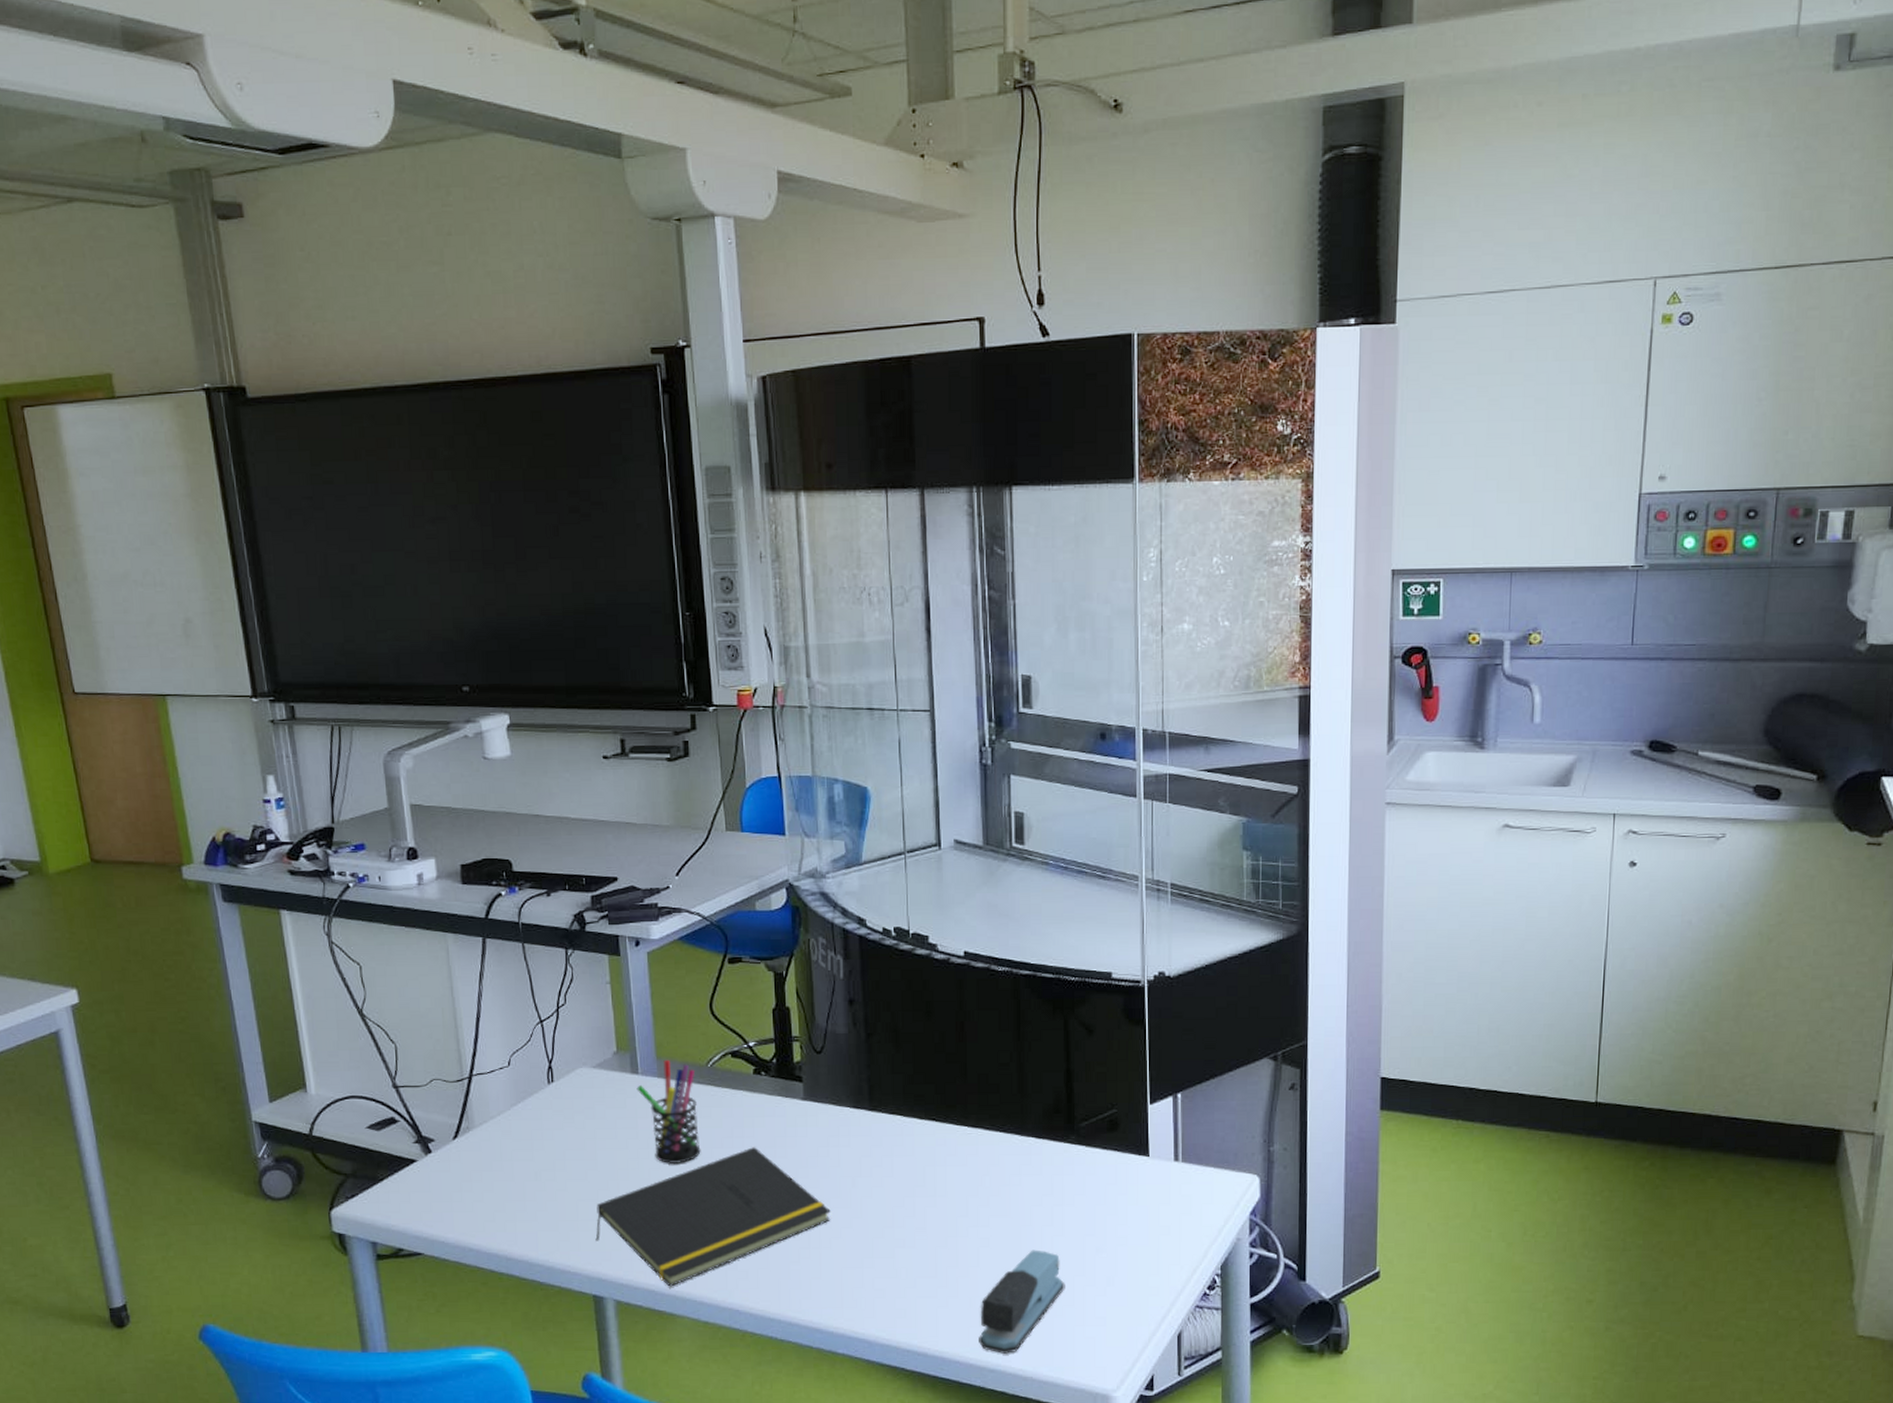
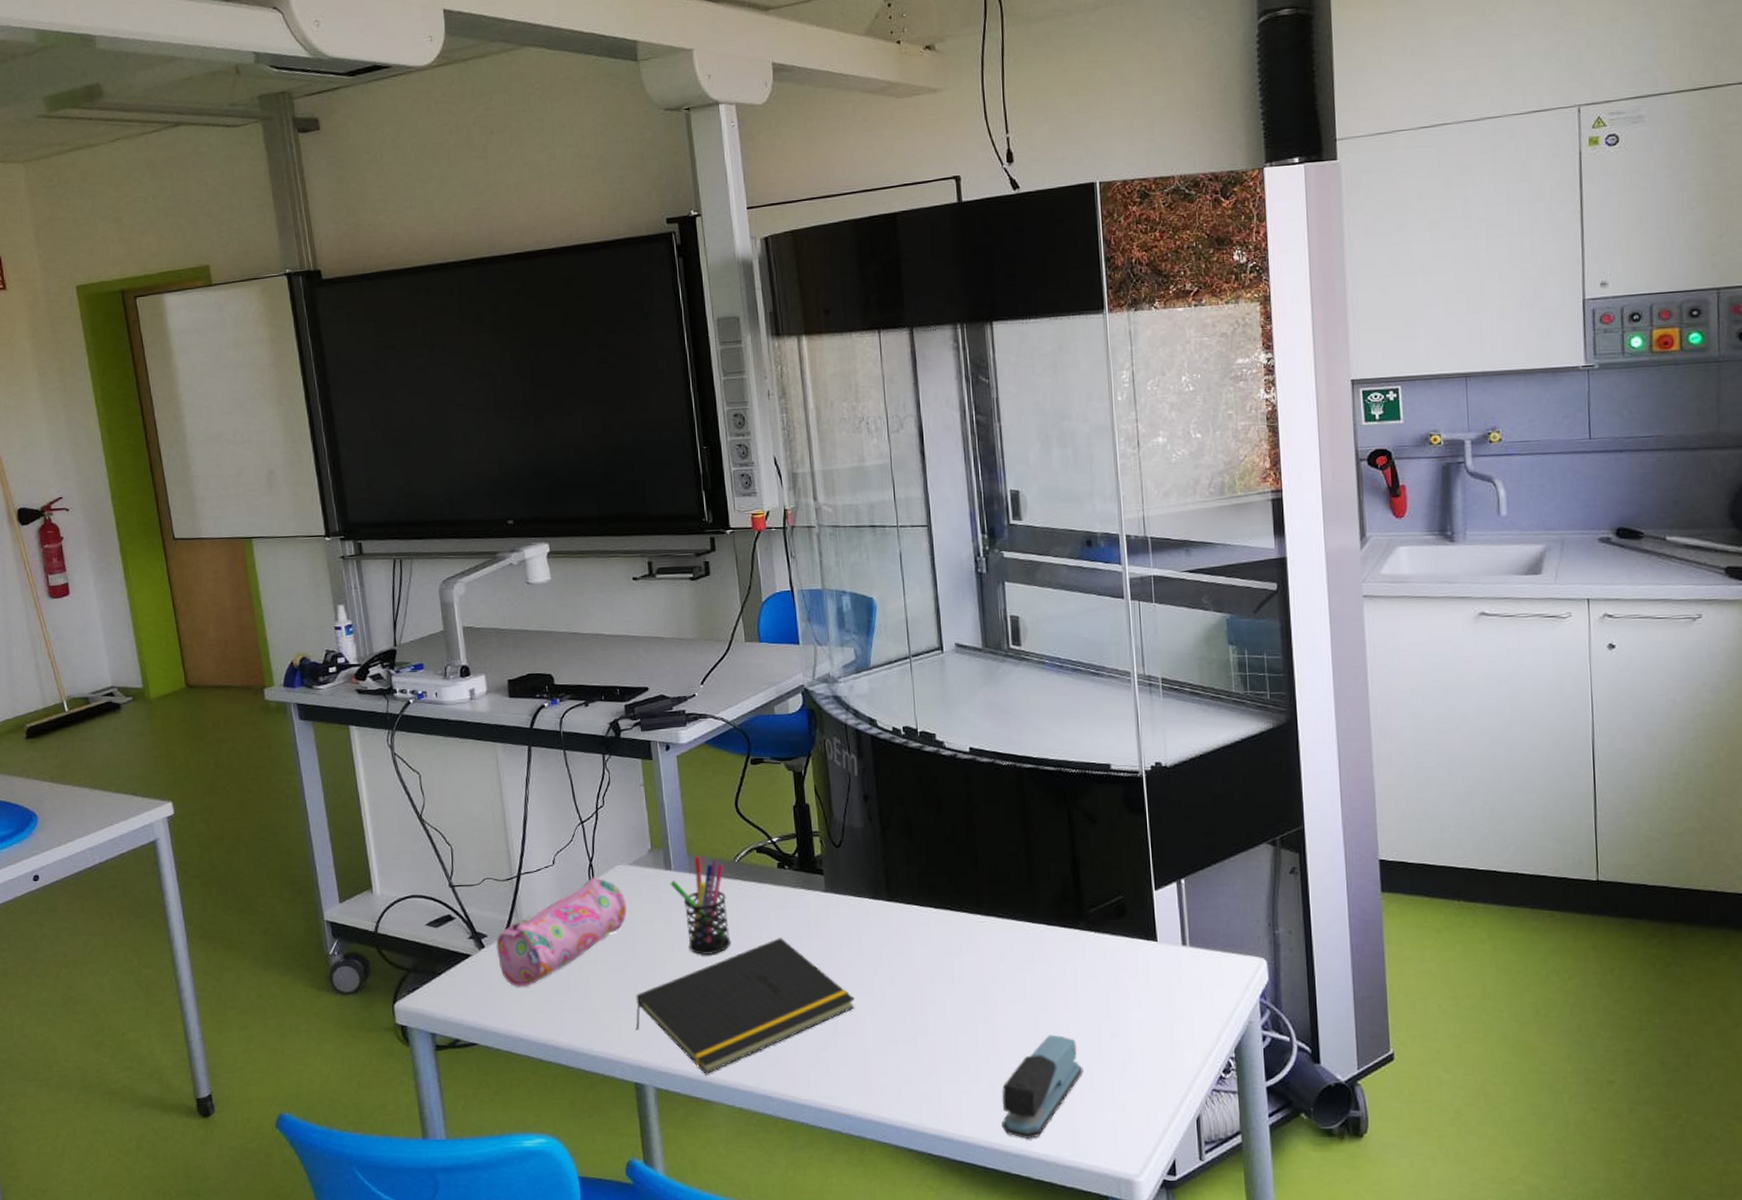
pencil case: none [444,1080,589,1195] -> present [496,877,627,987]

